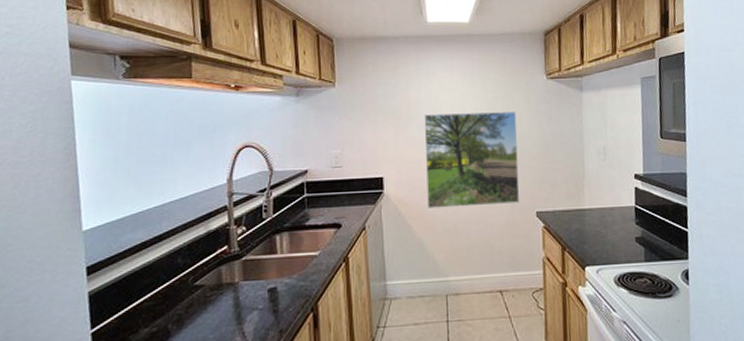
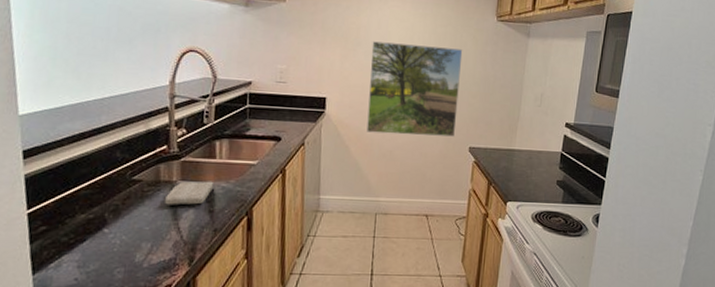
washcloth: none [228,278,277,309] -> present [165,181,214,205]

